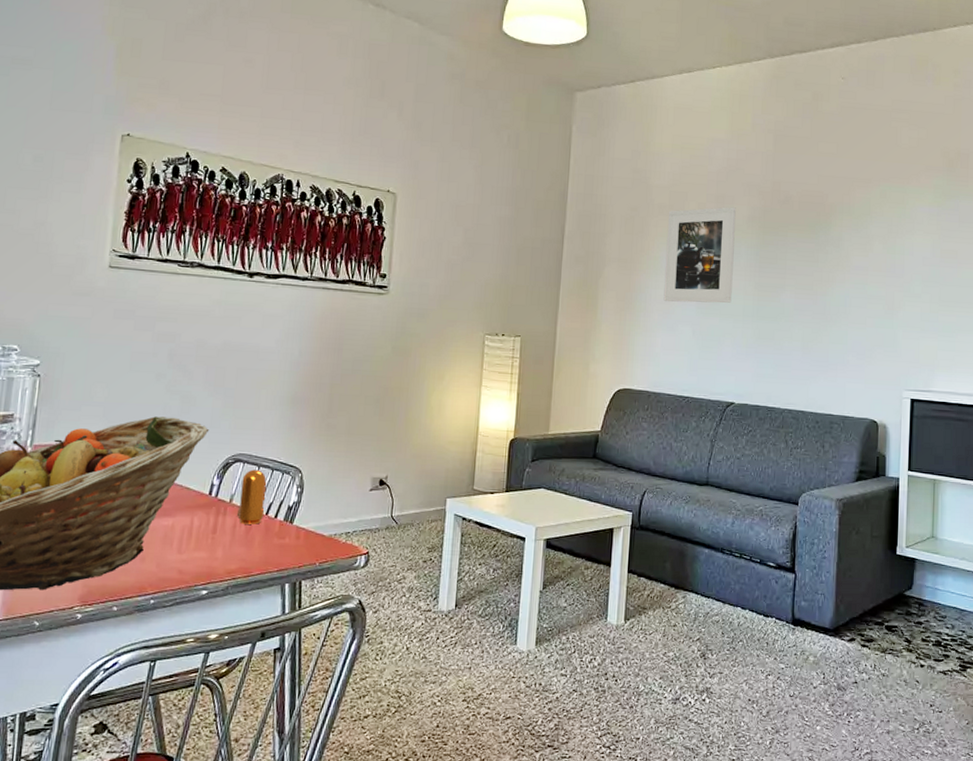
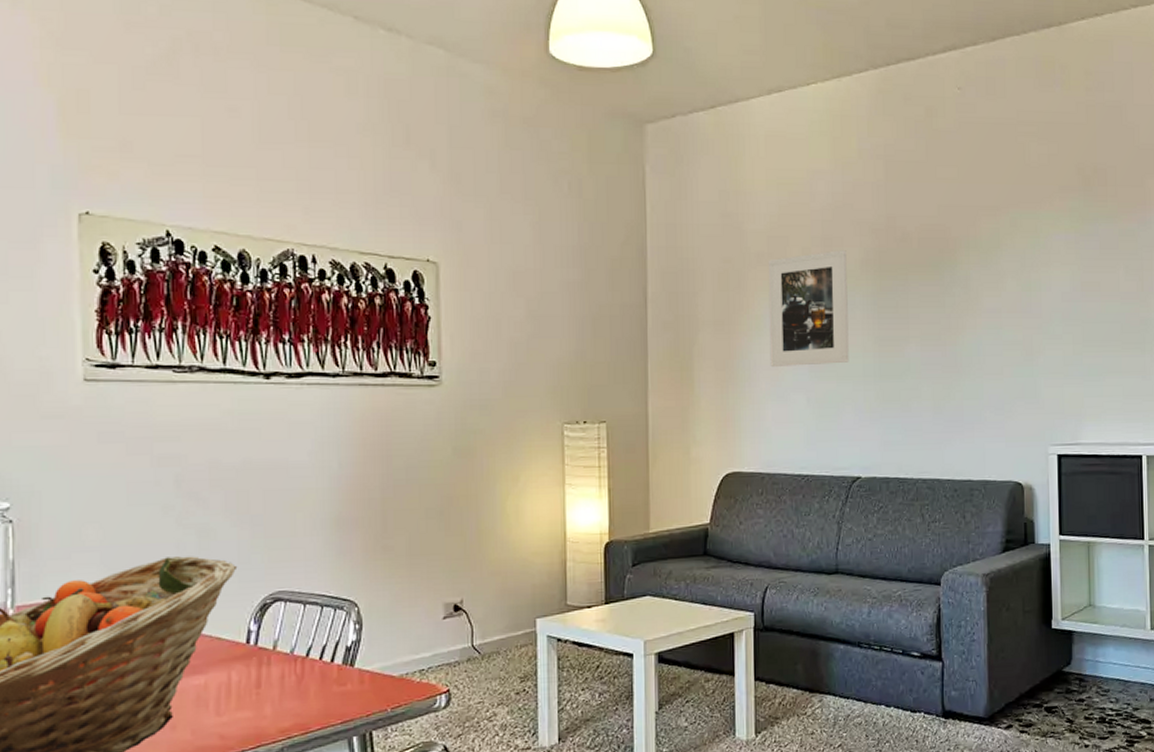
pepper shaker: present [237,469,267,524] -> none [285,608,318,673]

